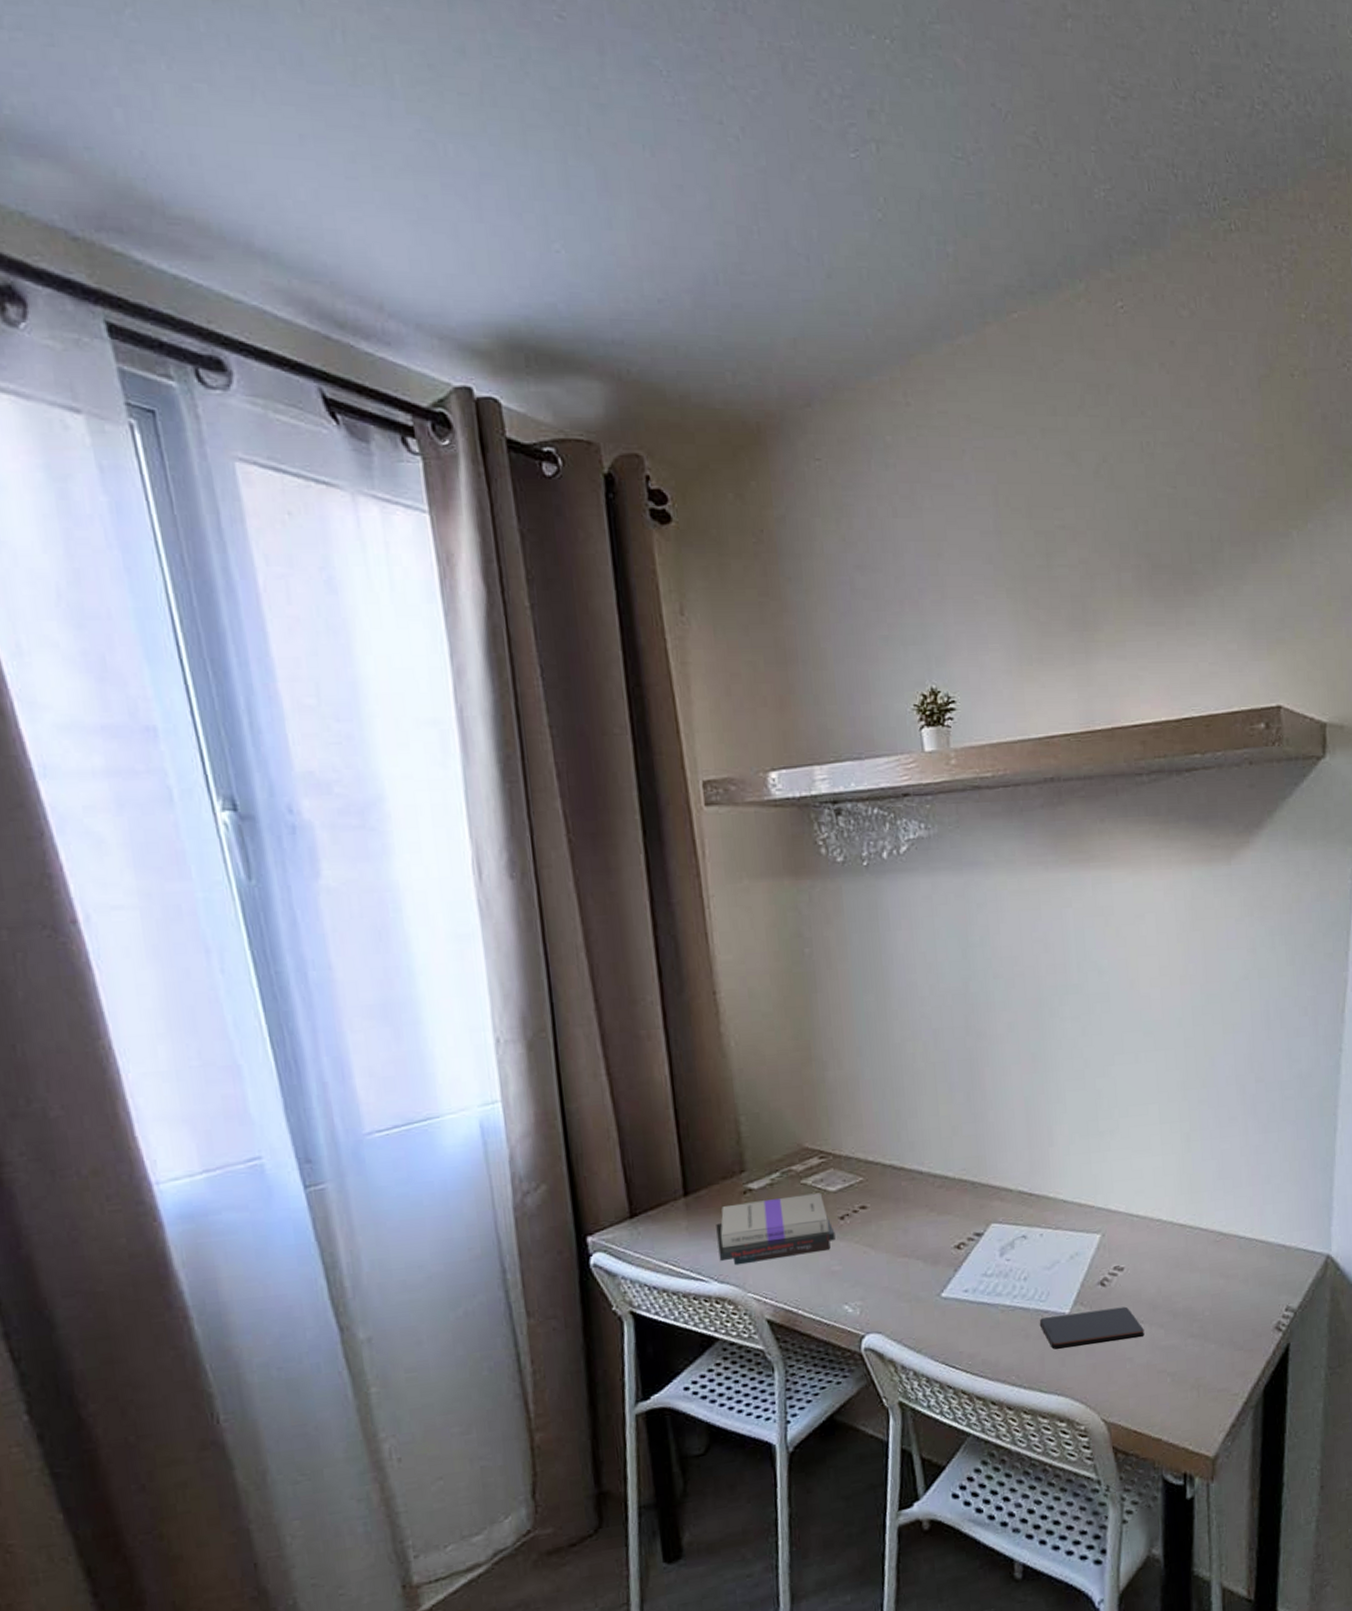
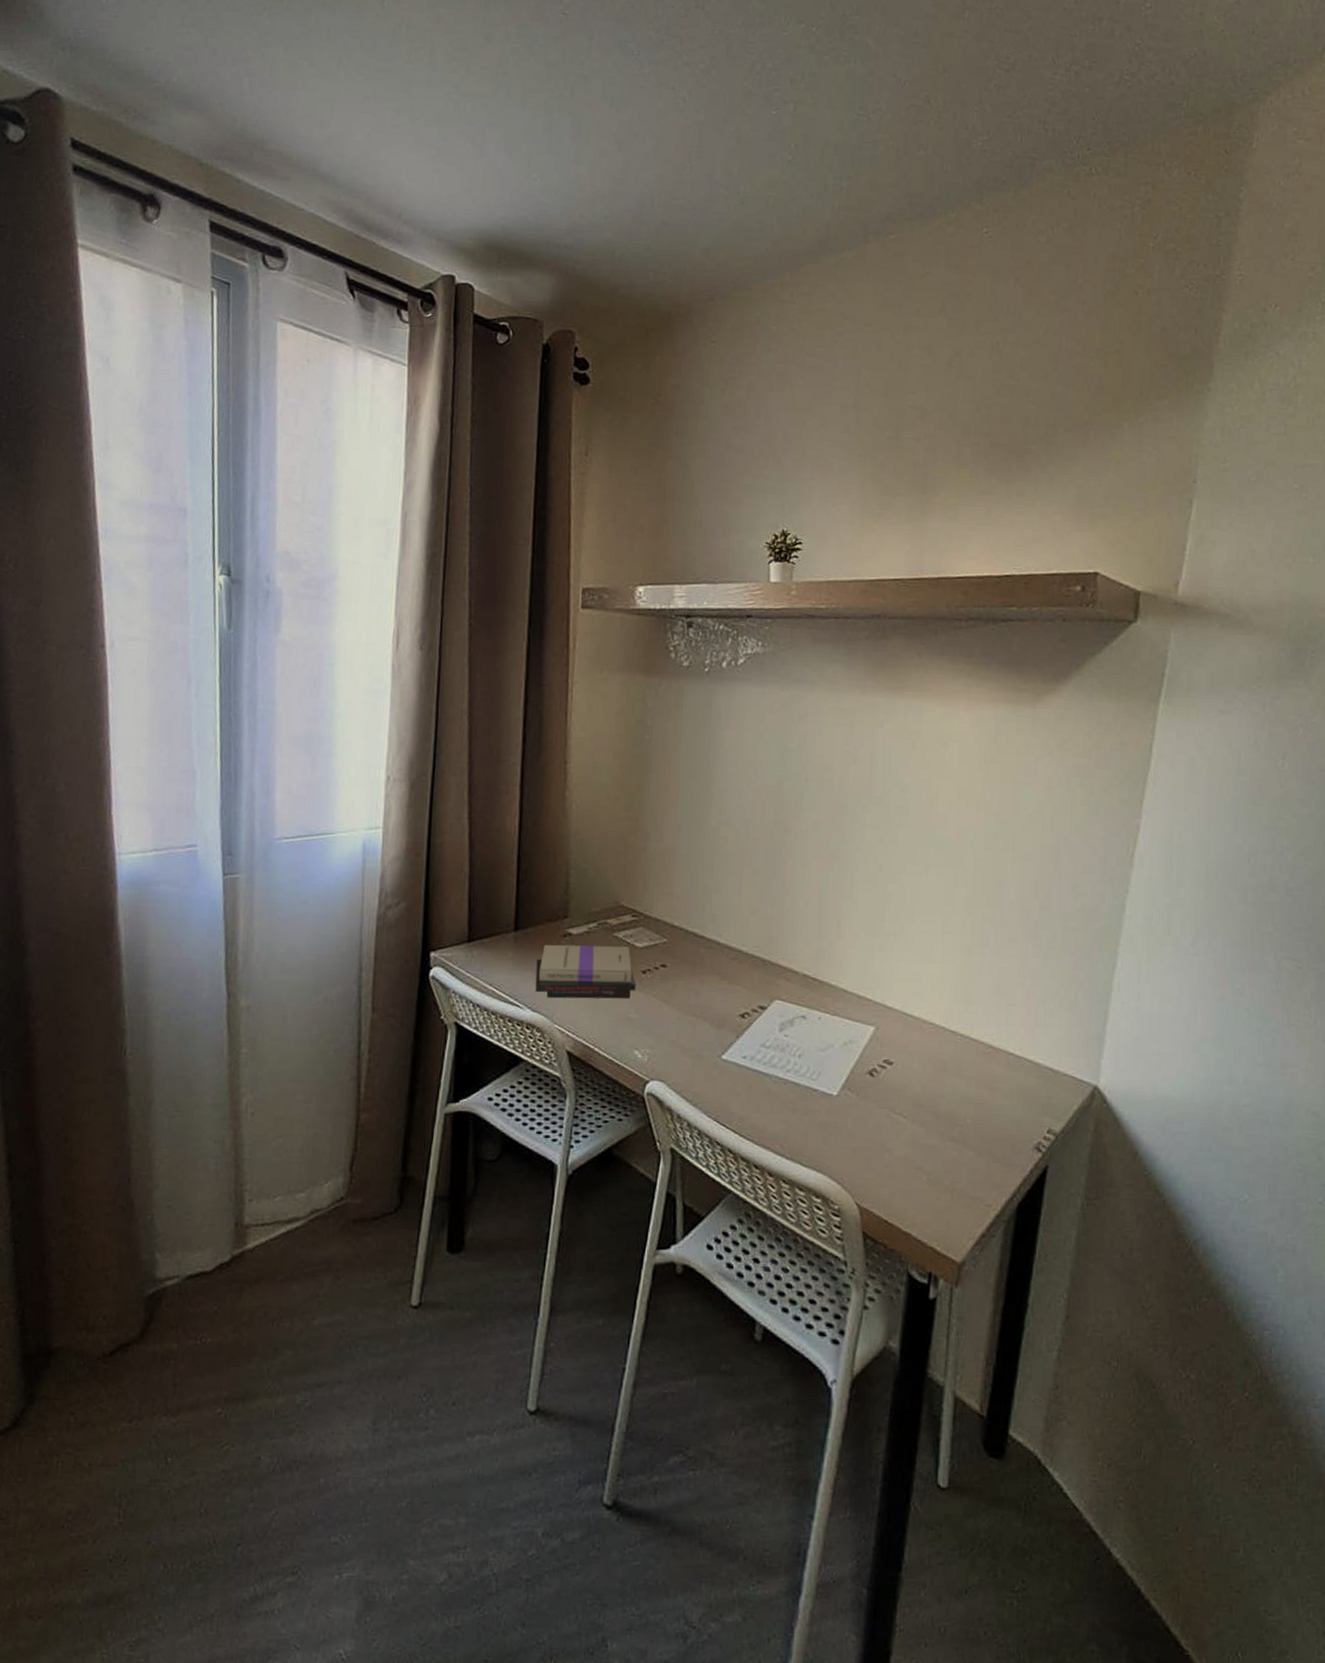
phone: present [1039,1306,1145,1350] -> none [807,1096,906,1132]

